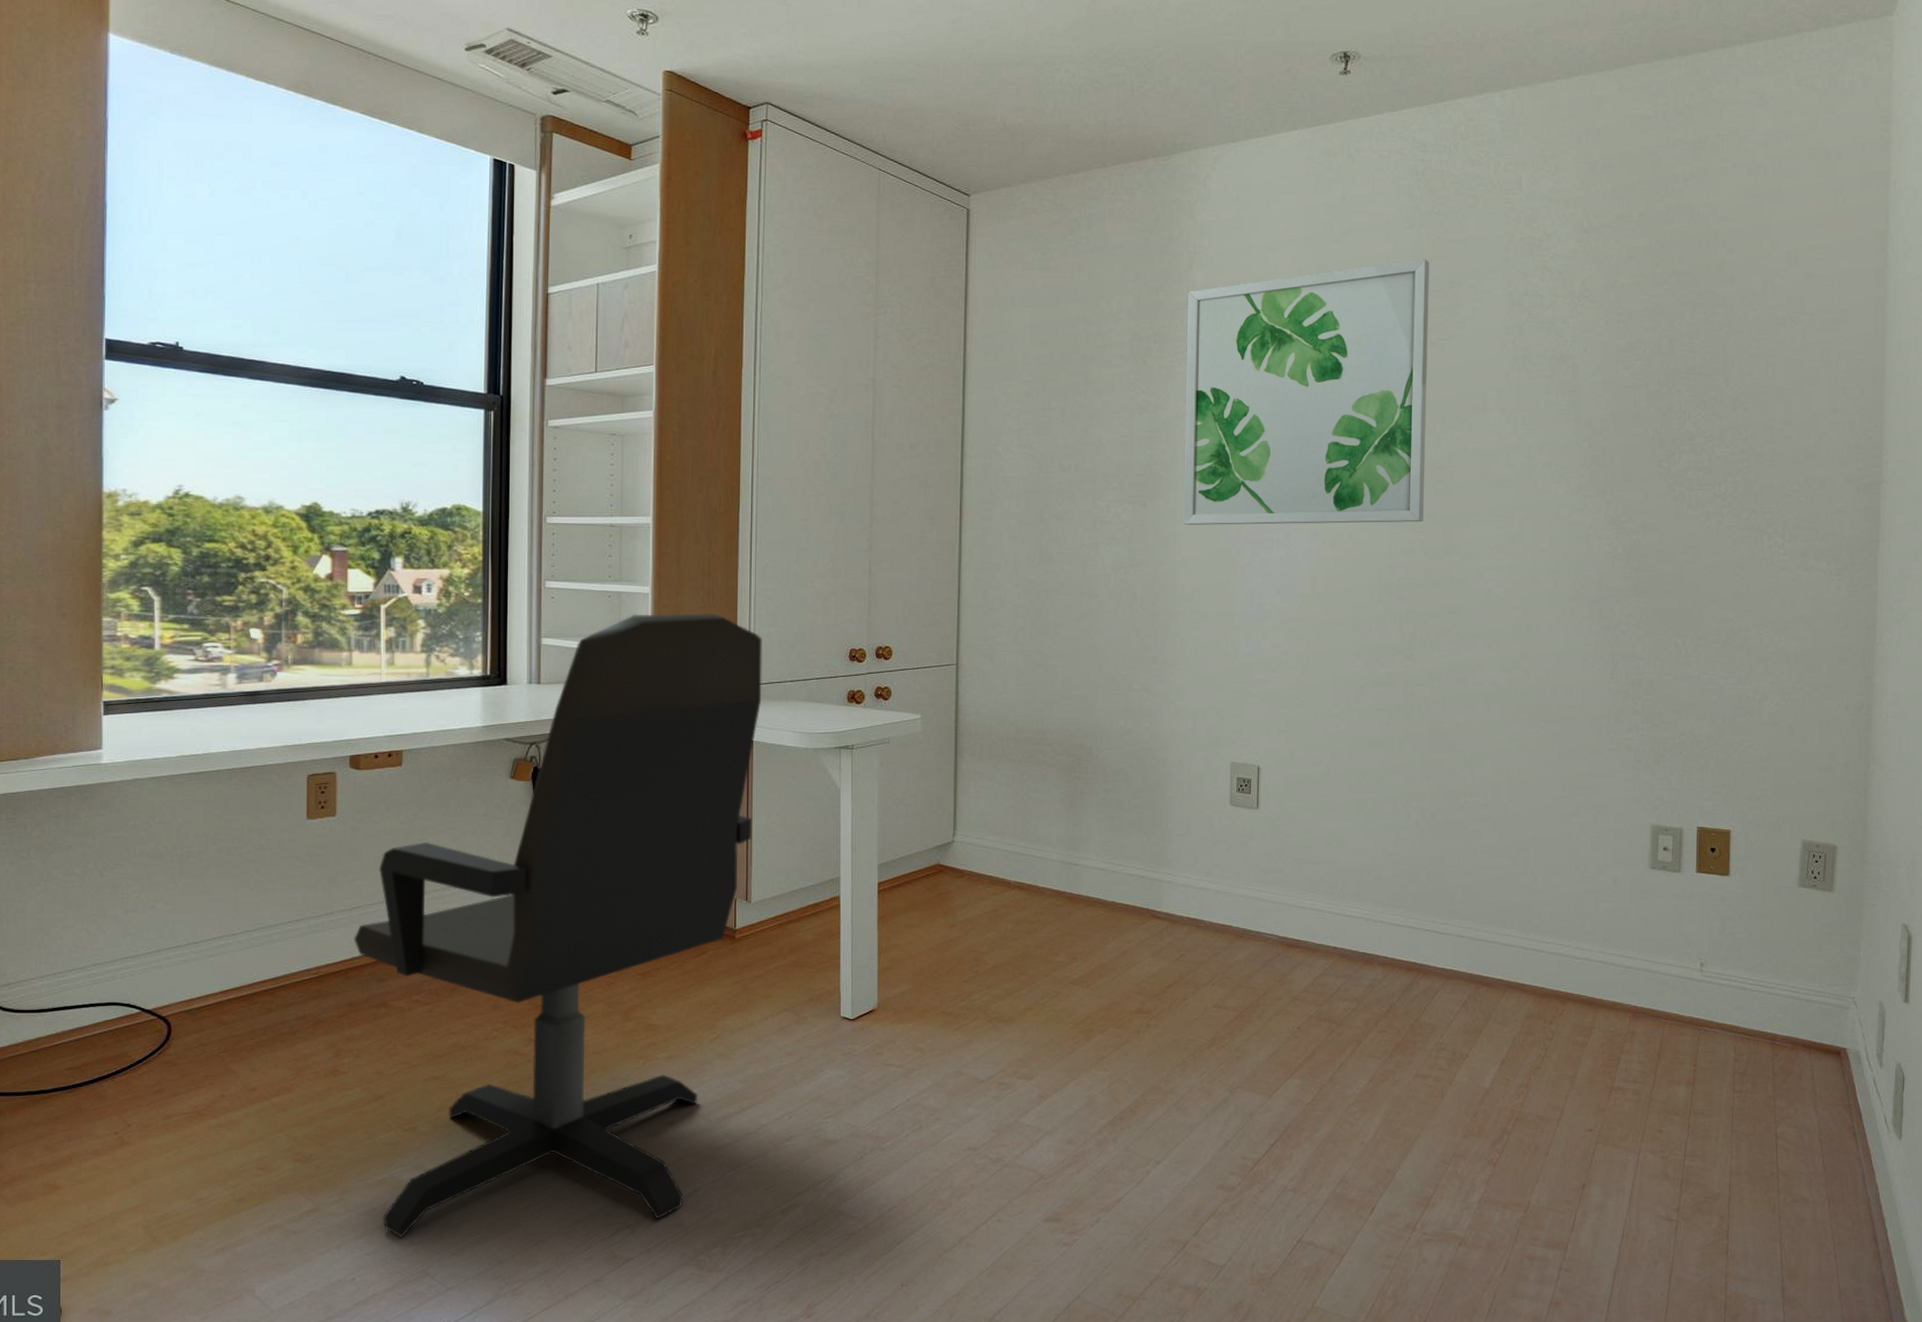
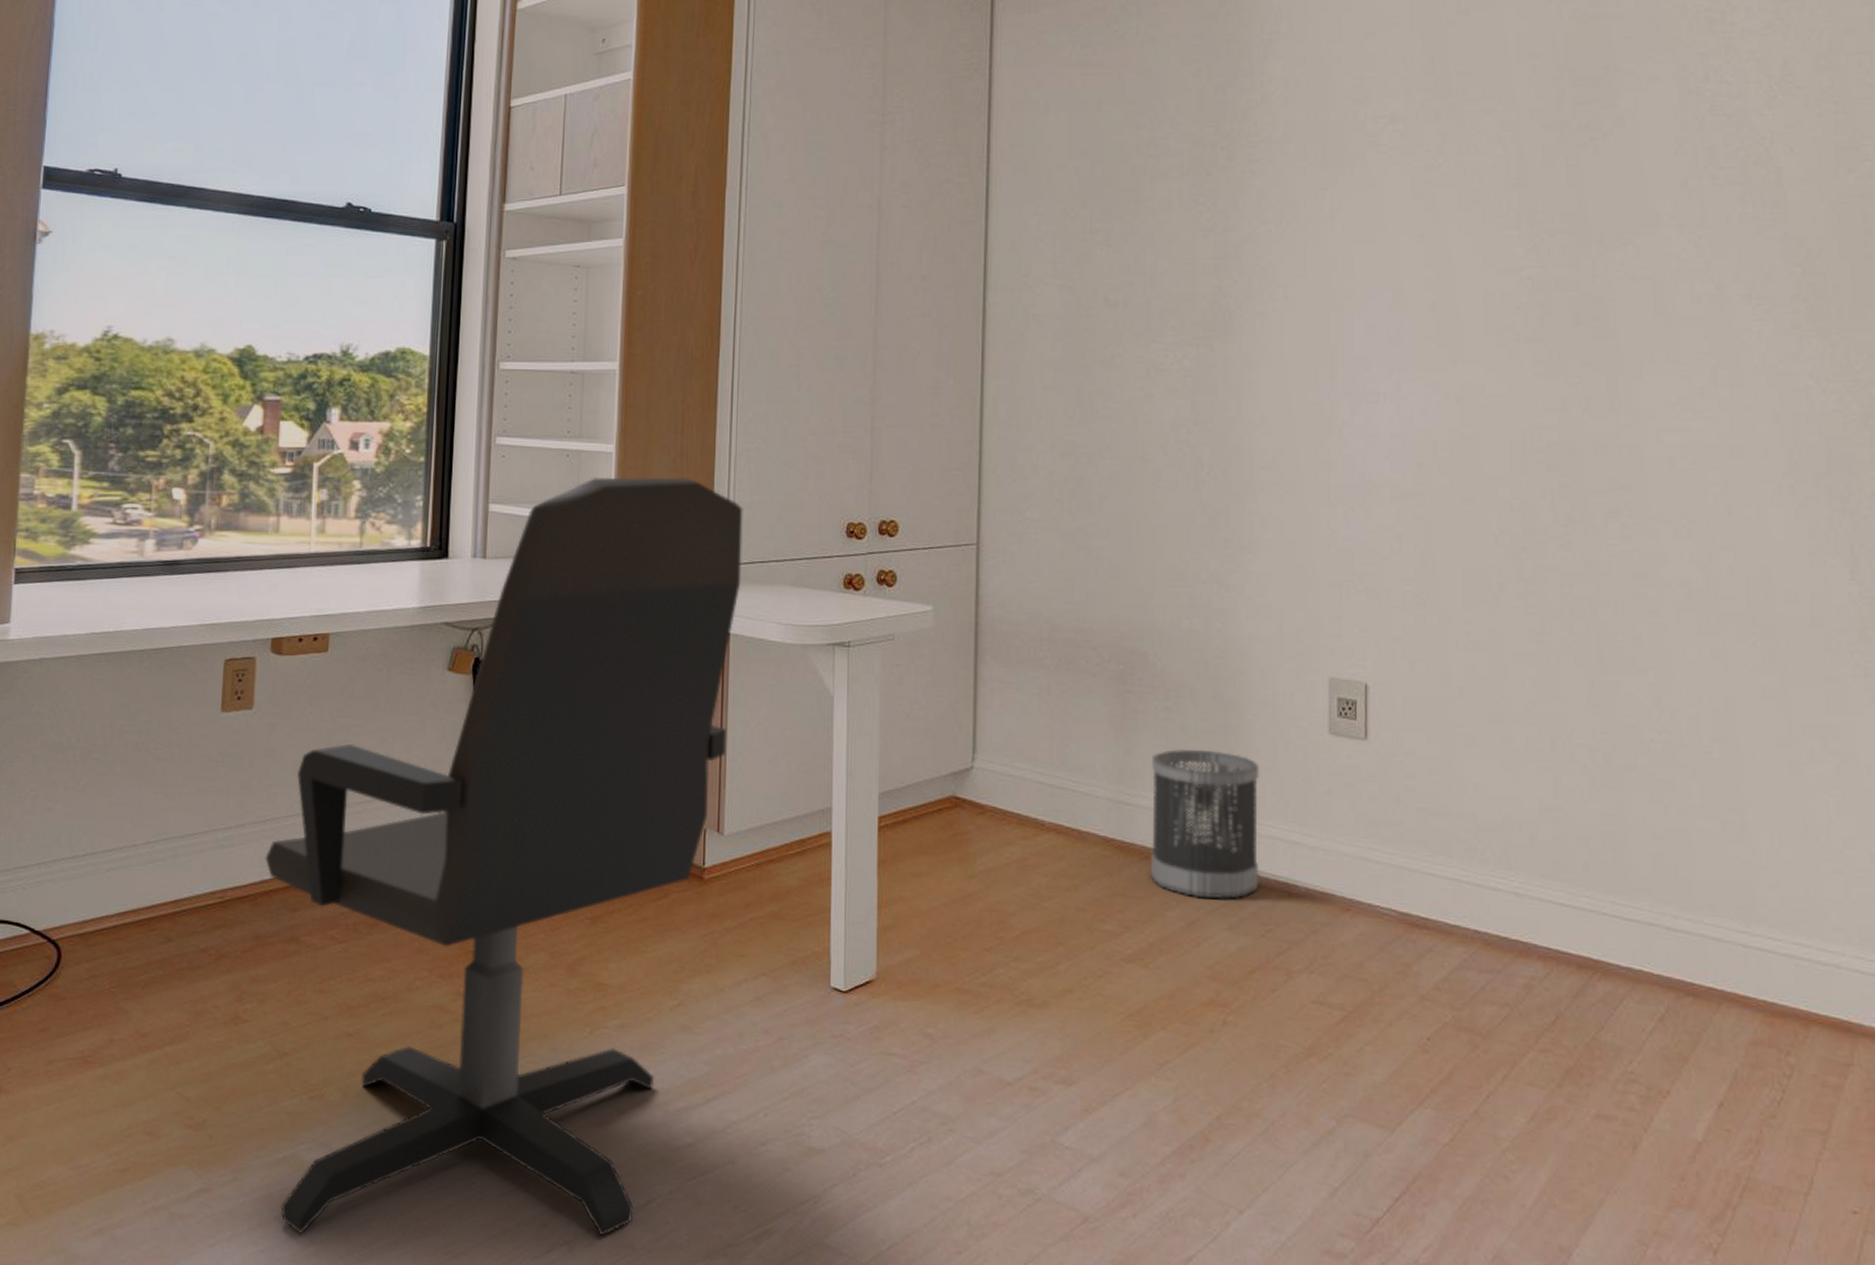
wastebasket: none [1092,821,1177,934] -> present [1150,749,1260,900]
wall art: present [1183,258,1429,525] -> none [1261,39,1580,374]

